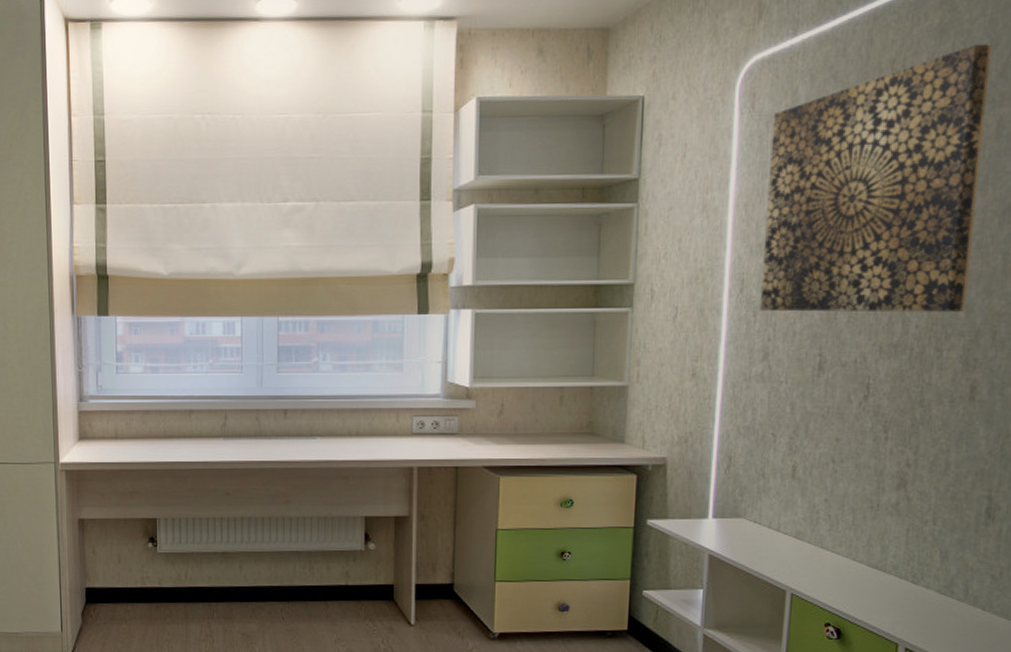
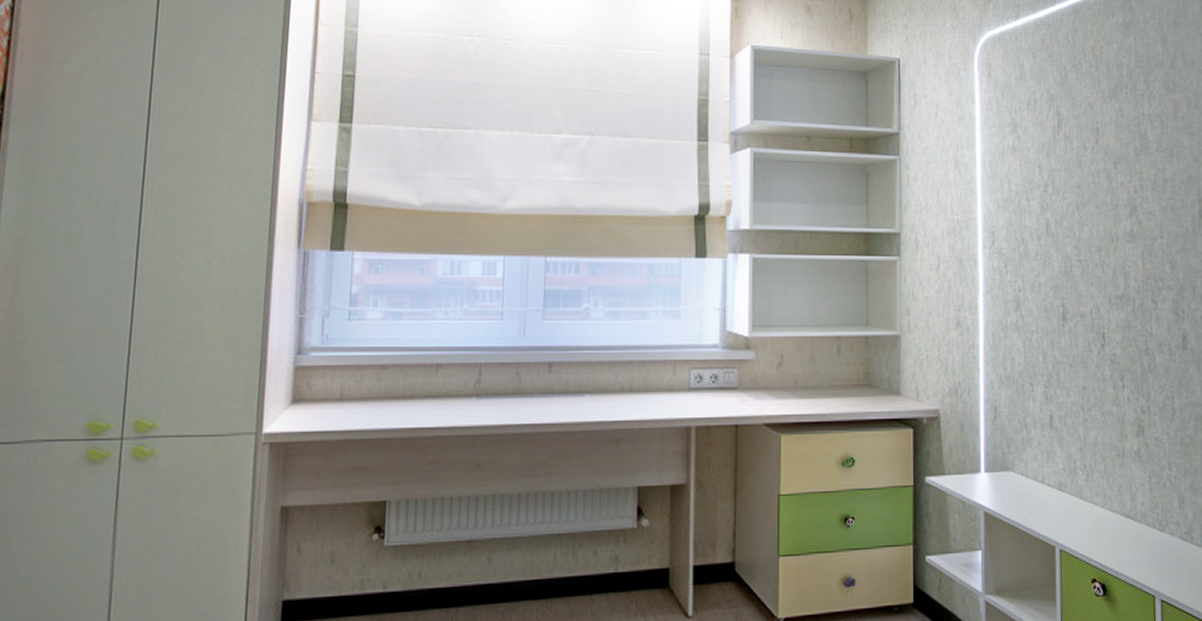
wall art: present [759,43,993,313] -> none [1006,40,1170,267]

